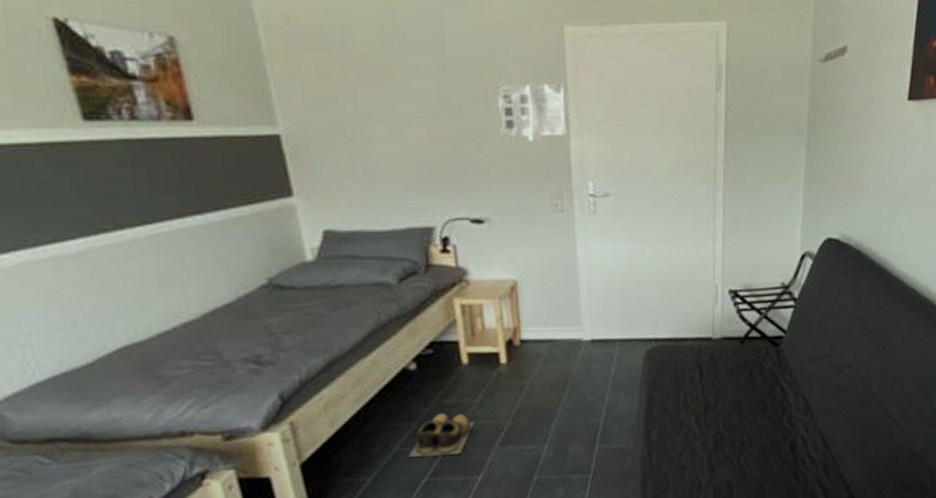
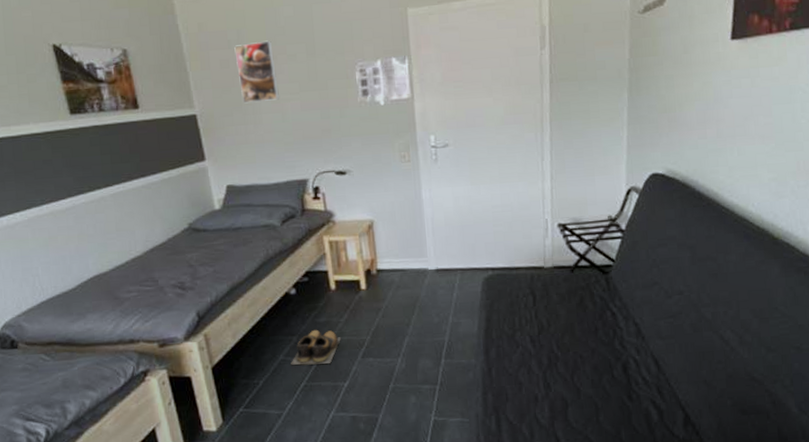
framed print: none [335,46,399,126] -> present [234,40,280,104]

